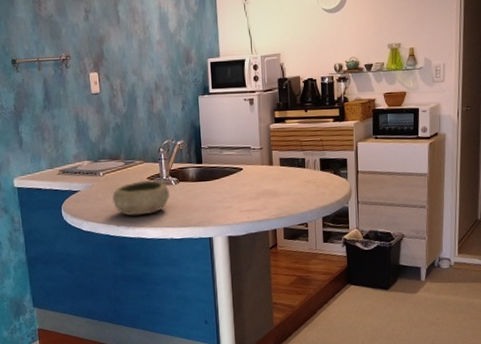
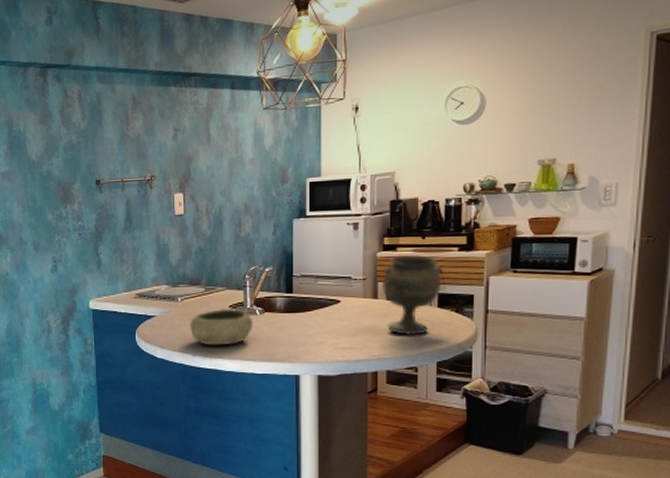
goblet: none [275,125,322,197] -> present [381,254,443,336]

